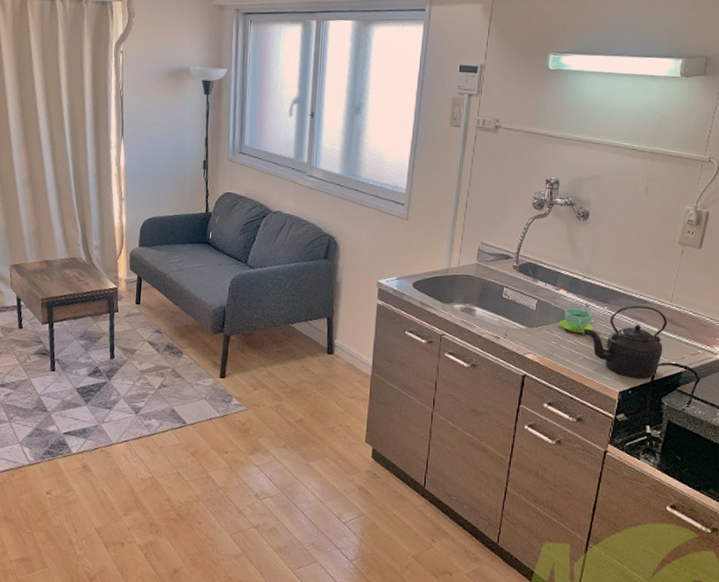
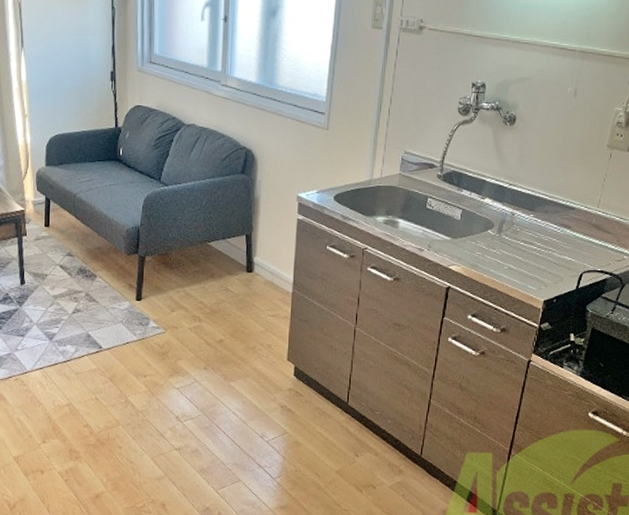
cup: present [558,308,594,333] -> none [483,217,520,242]
kettle: present [582,305,668,379] -> none [507,212,594,287]

